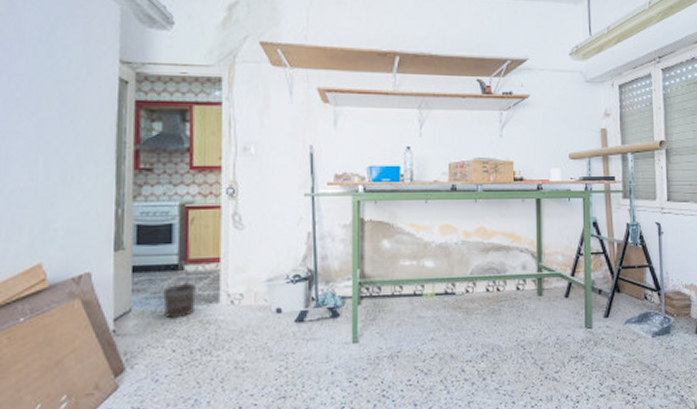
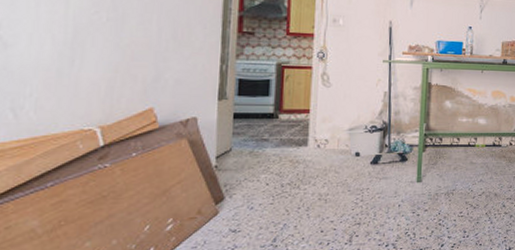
bucket: present [163,270,196,319] -> none [259,119,289,158]

